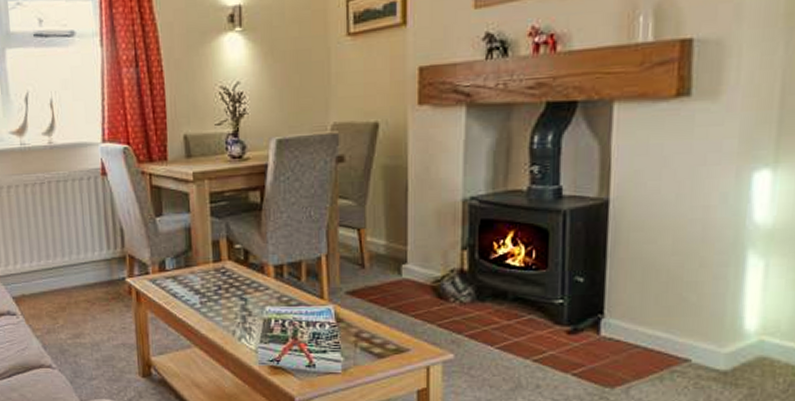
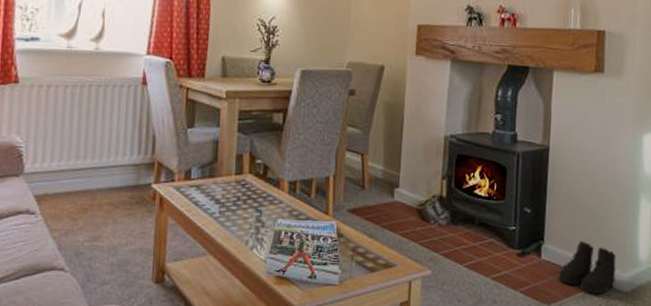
boots: none [626,312,710,375] -> present [559,240,616,295]

